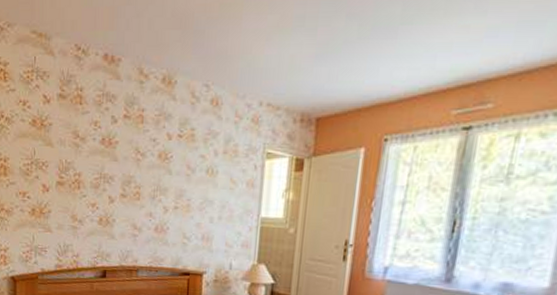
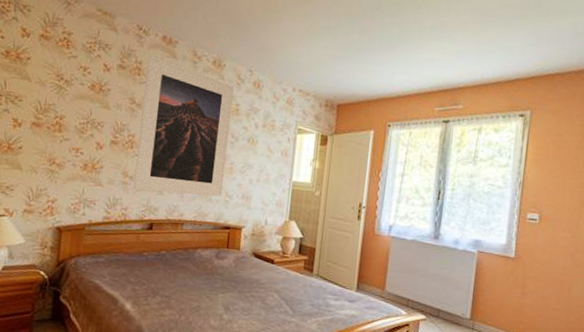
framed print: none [83,78,188,239] -> present [133,55,234,197]

